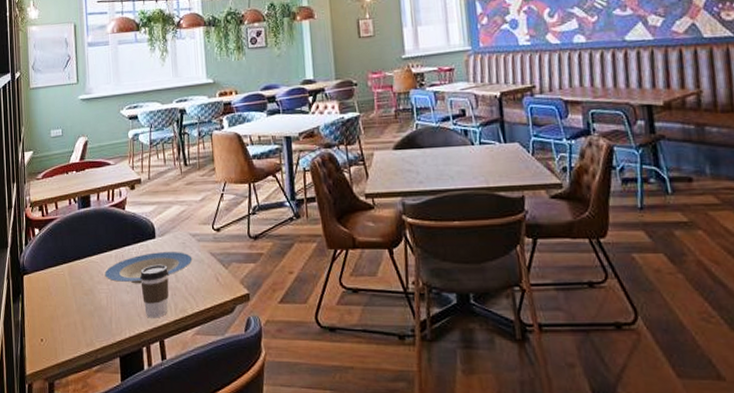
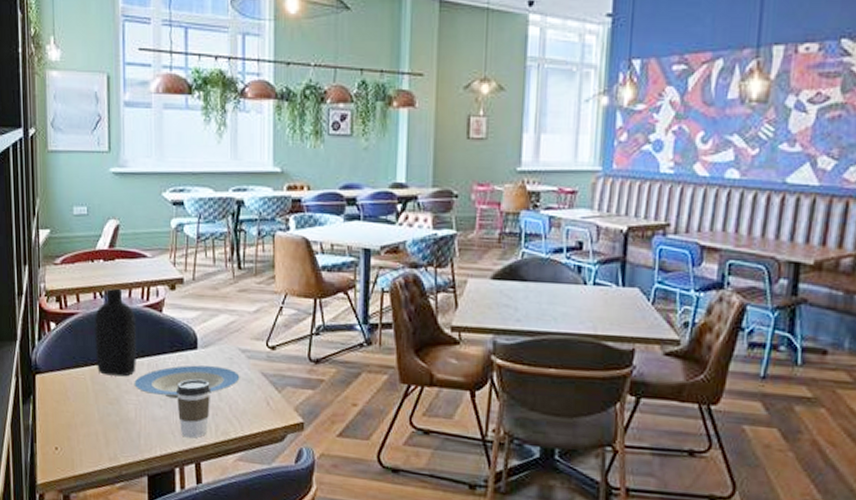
bottle: none [70,194,106,270] -> present [95,289,136,377]

